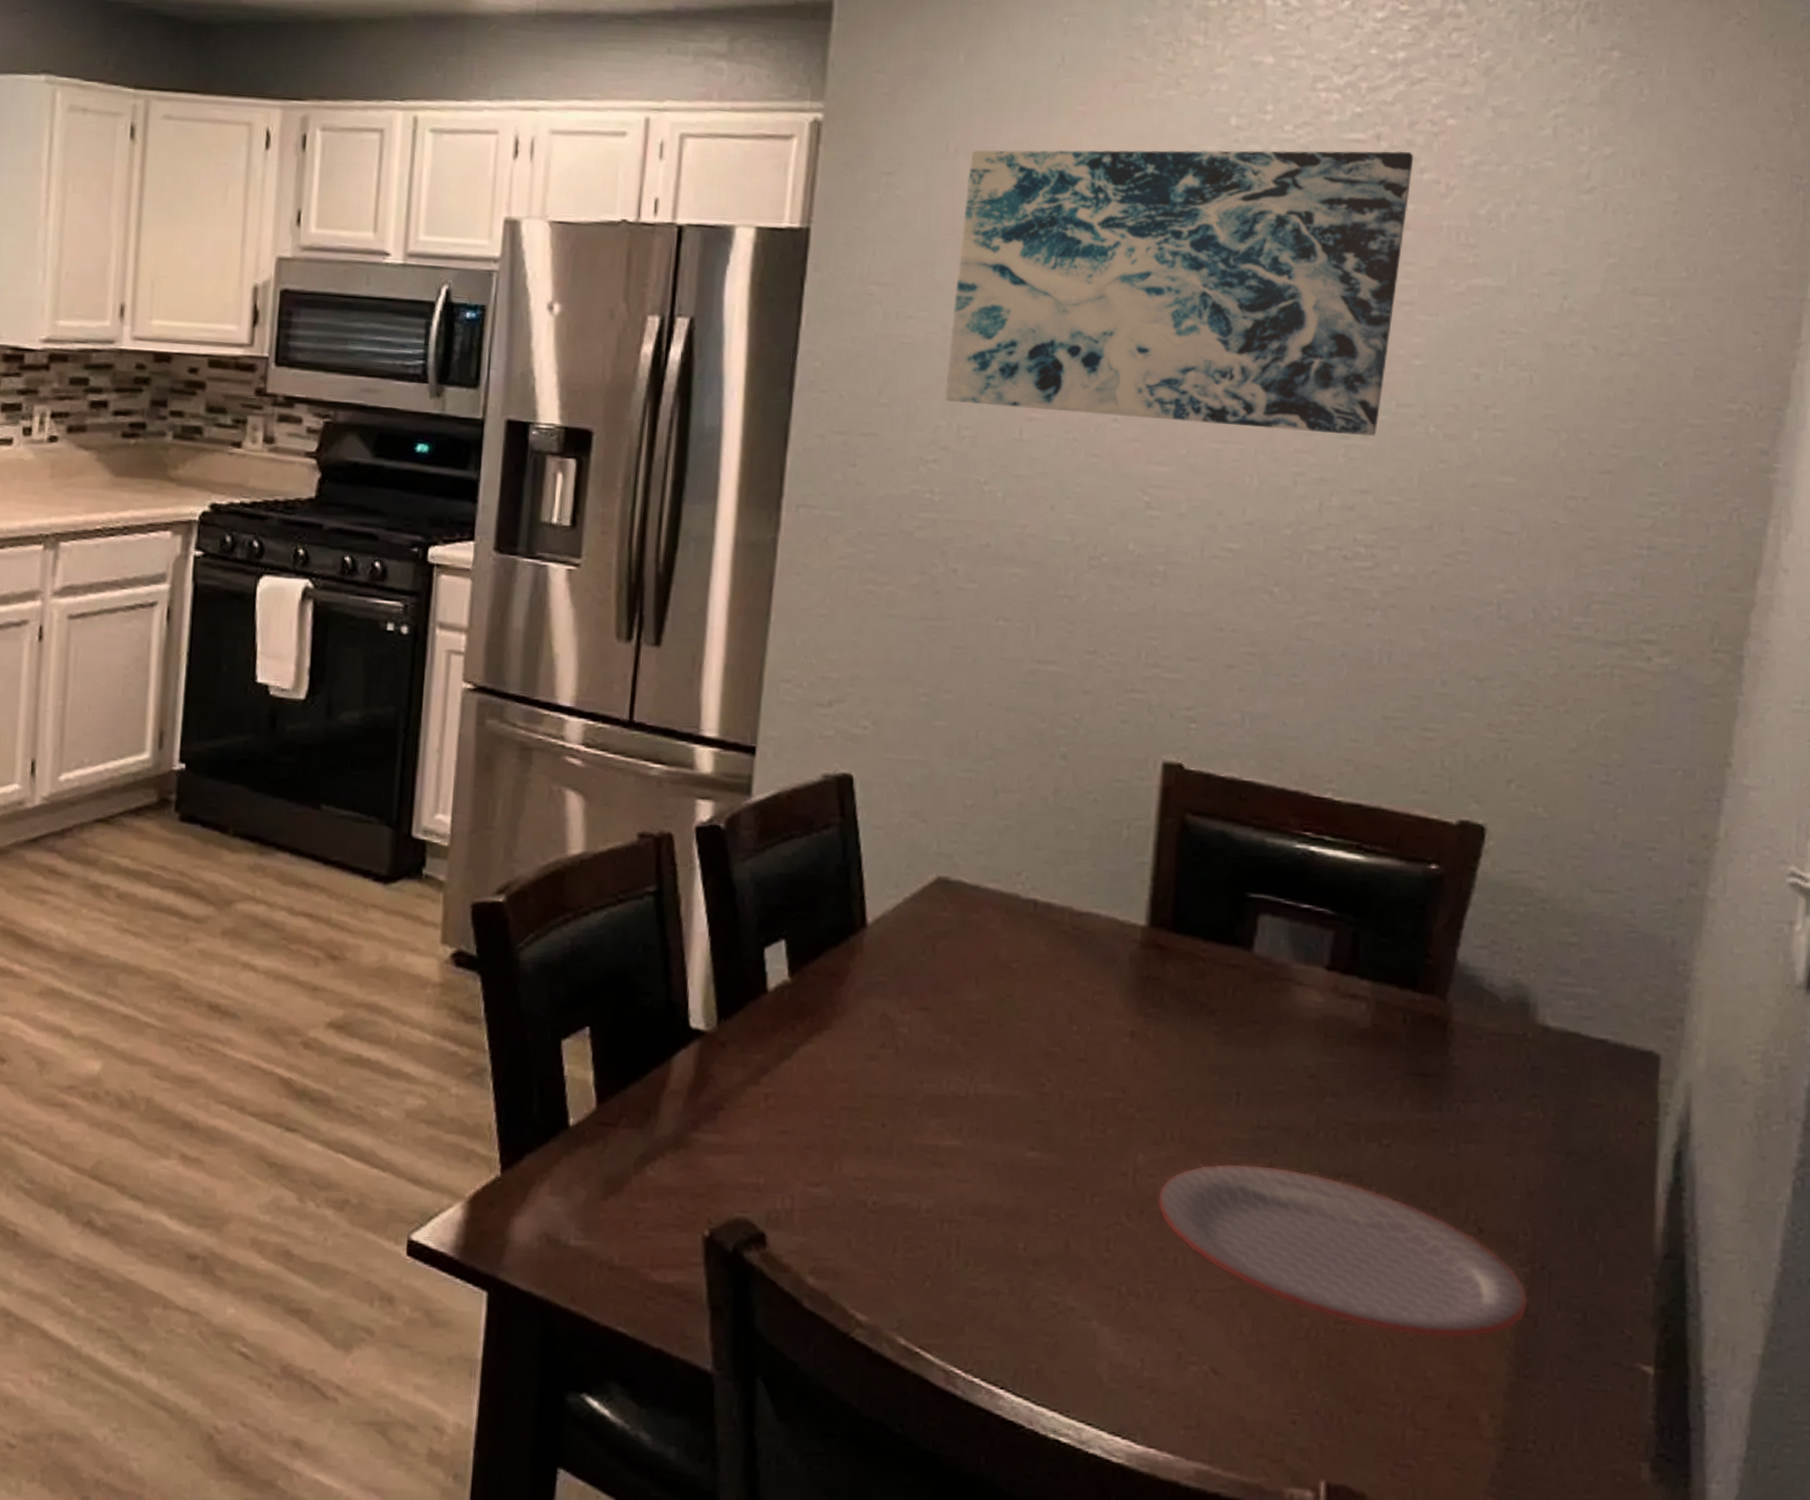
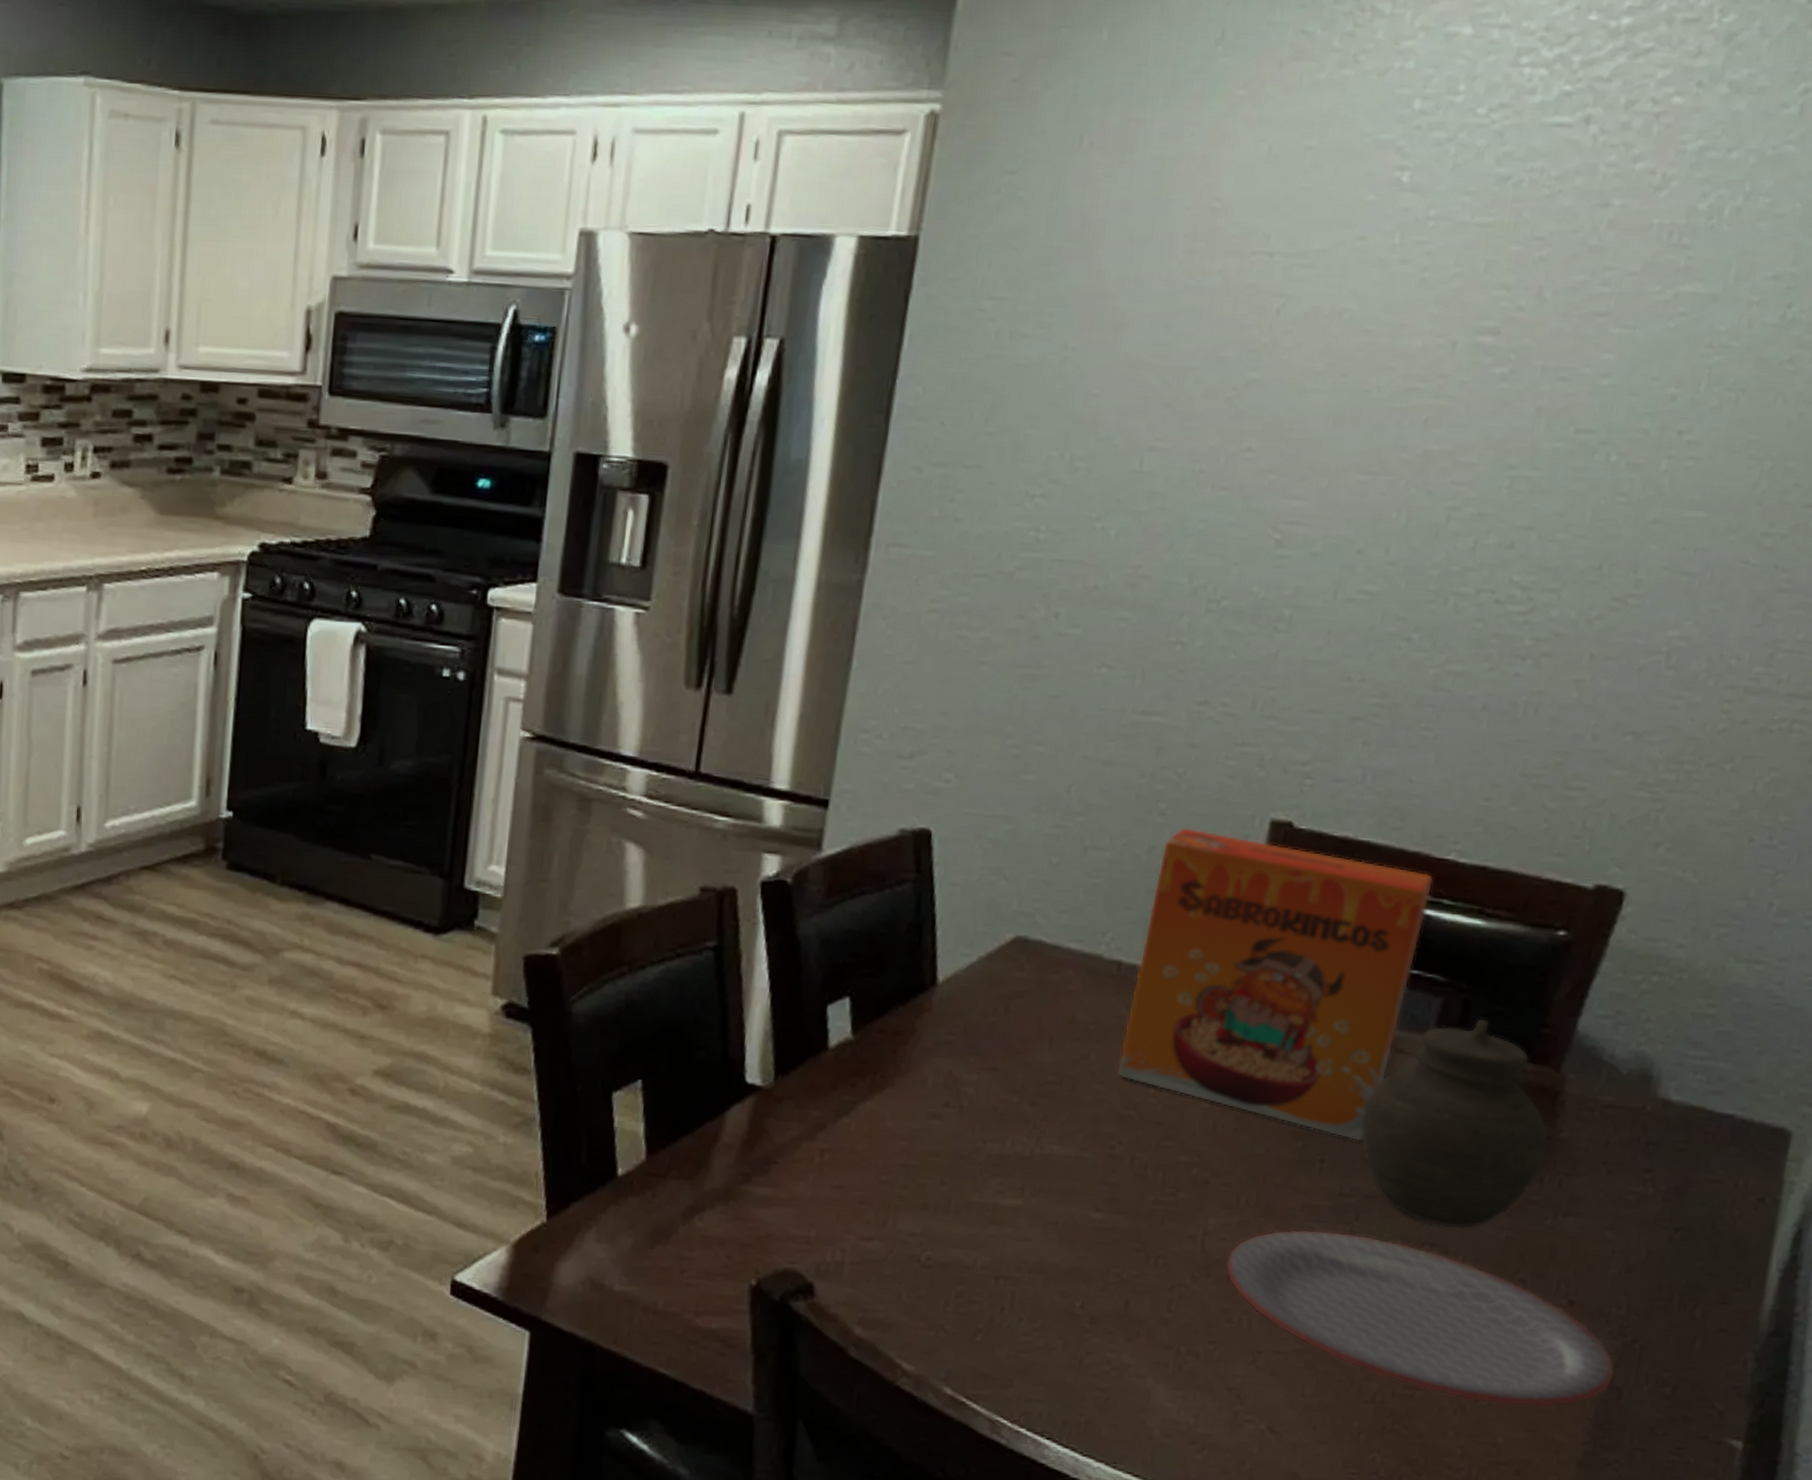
wall art: present [944,149,1414,437] -> none [1058,136,1628,467]
cereal box: none [1040,769,1315,1074] -> present [1116,827,1434,1142]
jar: none [1271,950,1444,1159] -> present [1360,1018,1549,1229]

